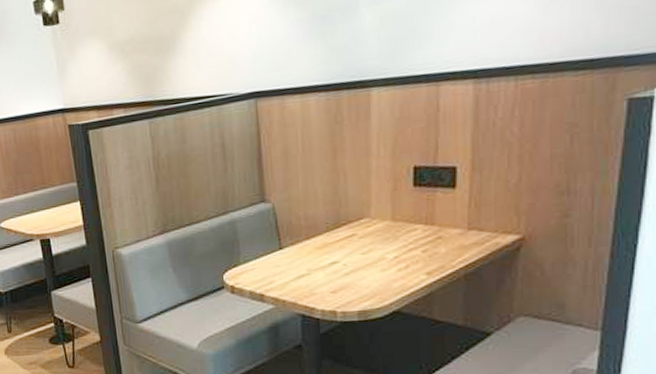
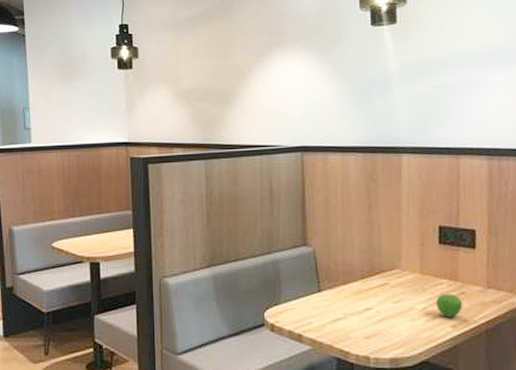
apple: none [409,239,440,265] -> present [436,294,463,317]

